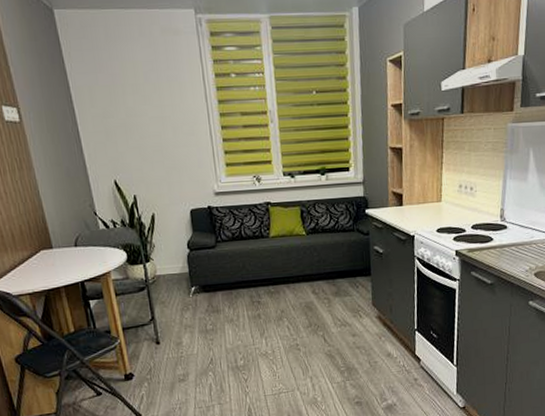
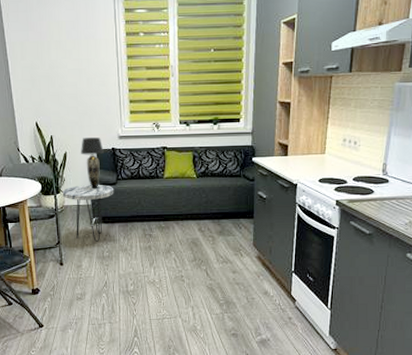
side table: none [152,249,214,314] -> present [62,184,114,242]
table lamp: none [171,195,199,254] -> present [81,137,104,188]

